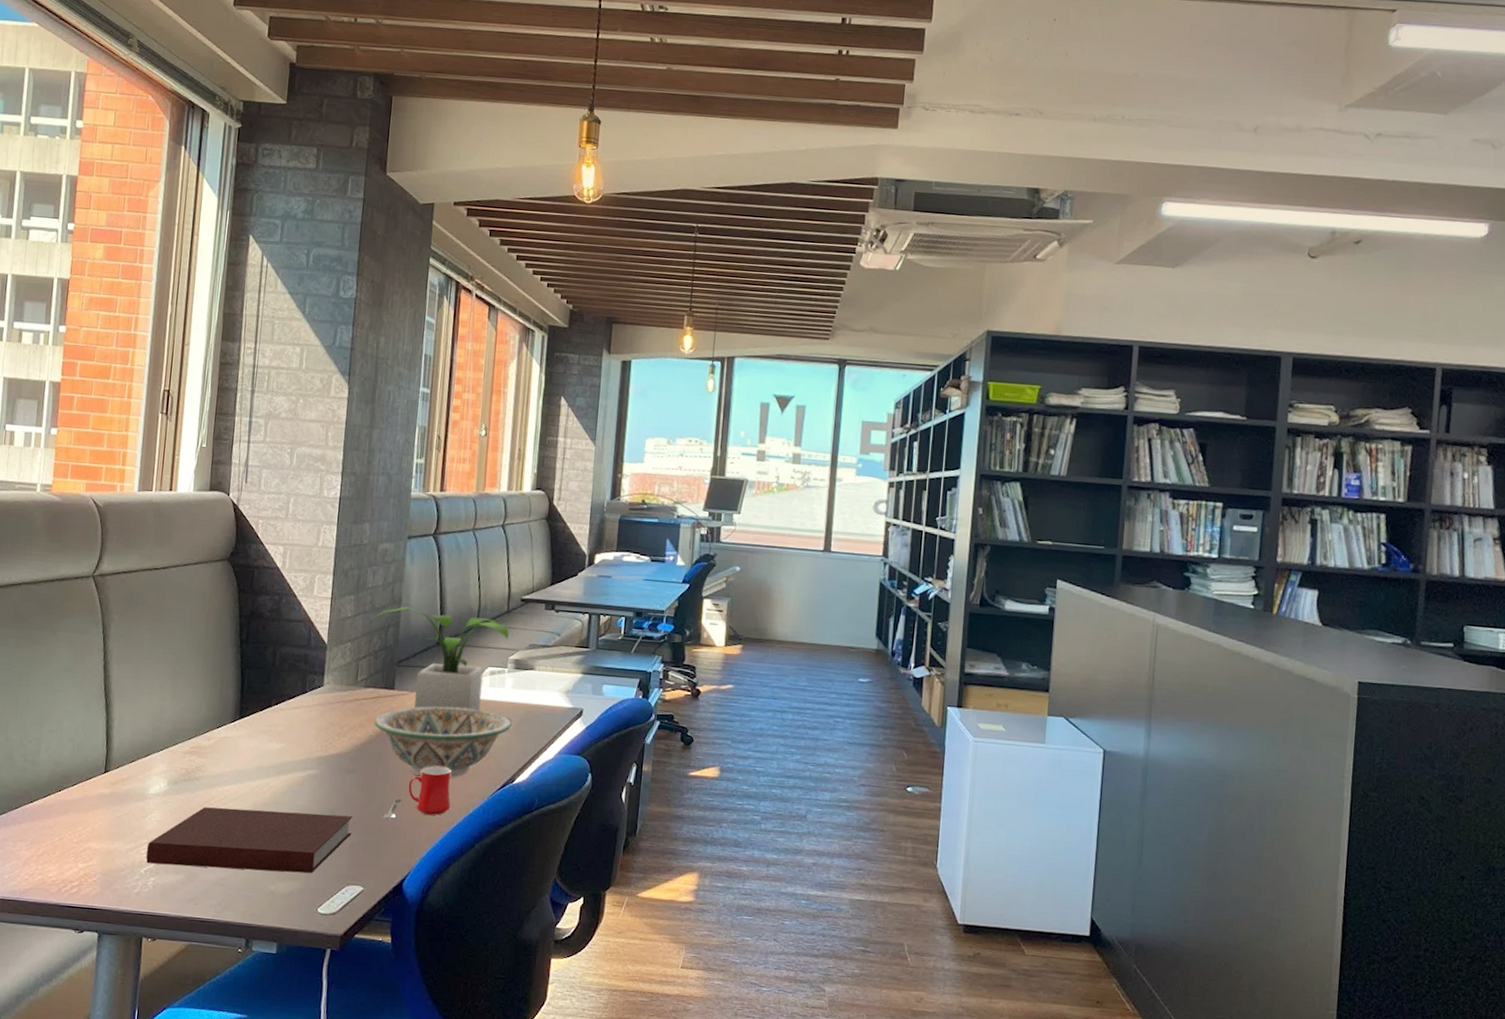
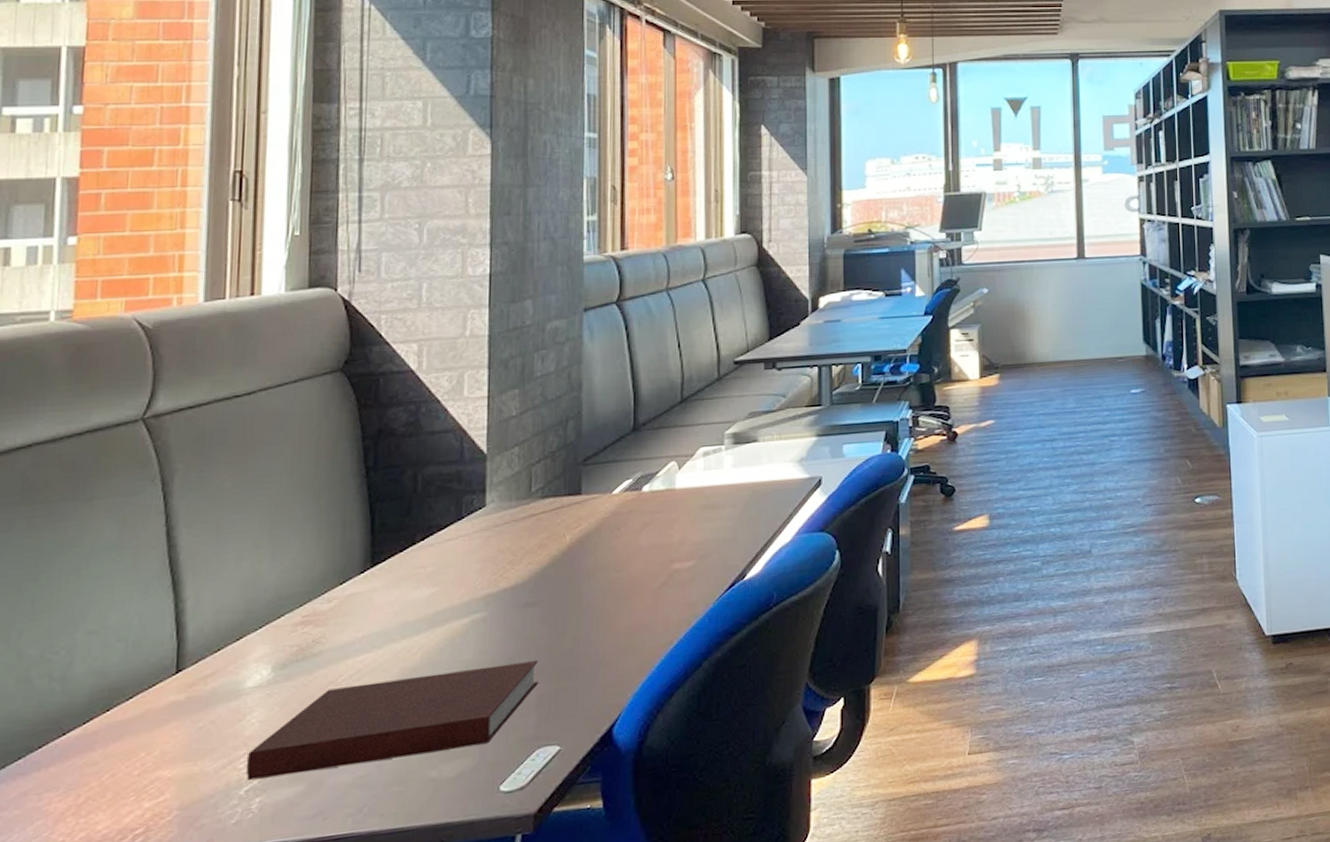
potted plant: present [371,606,509,711] -> none [543,390,722,513]
decorative bowl: present [374,706,512,778] -> none [559,499,736,594]
mug: present [382,766,452,820] -> none [578,576,667,656]

